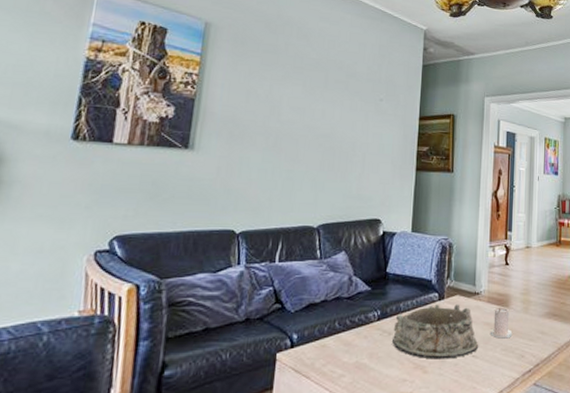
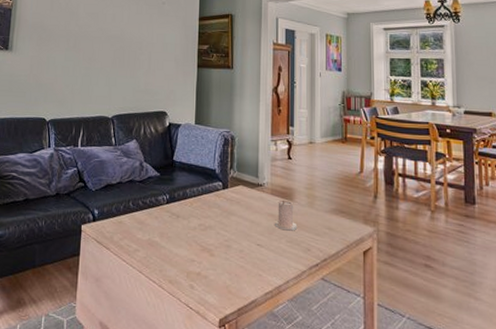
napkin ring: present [392,304,479,359] -> none [181,193,264,245]

